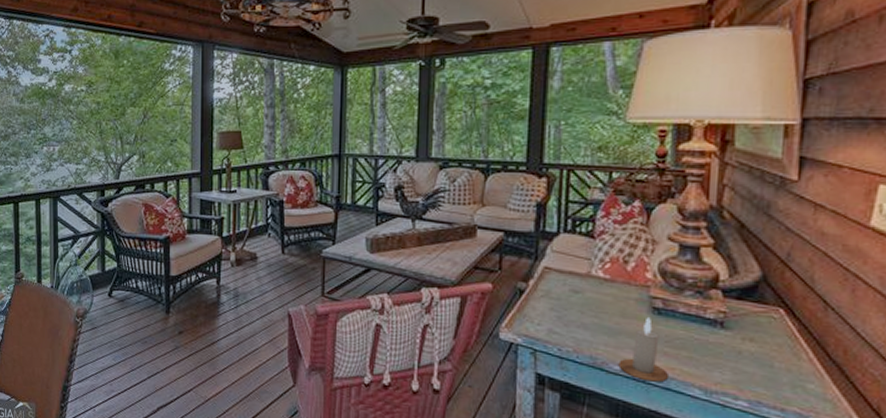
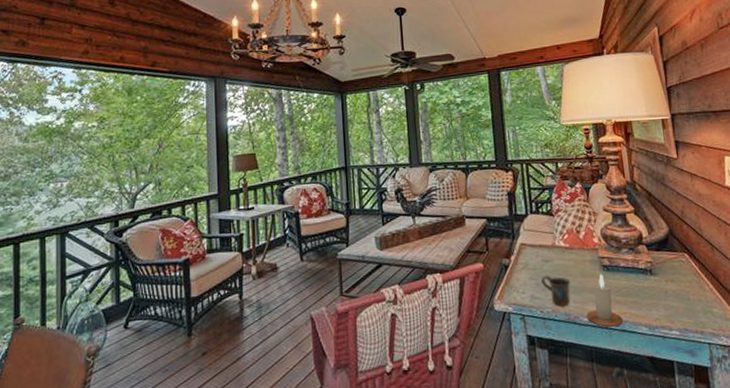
mug: none [565,308,605,347] -> present [541,275,571,306]

